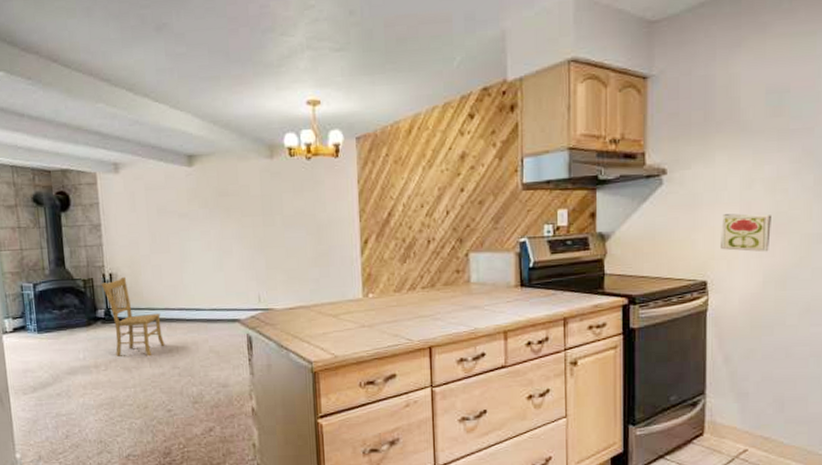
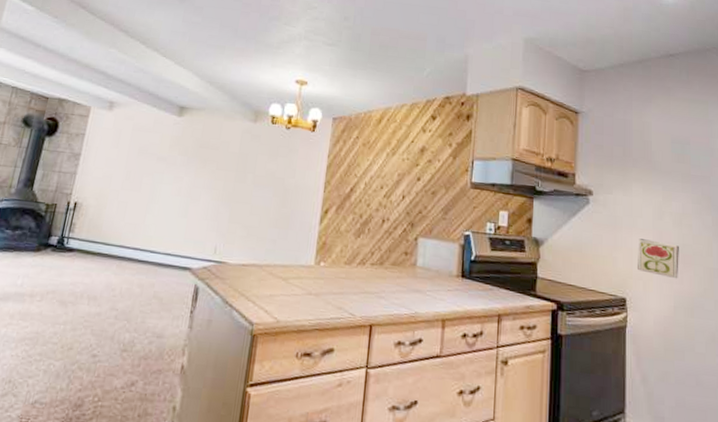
dining chair: present [101,276,165,357] -> none [56,207,114,293]

